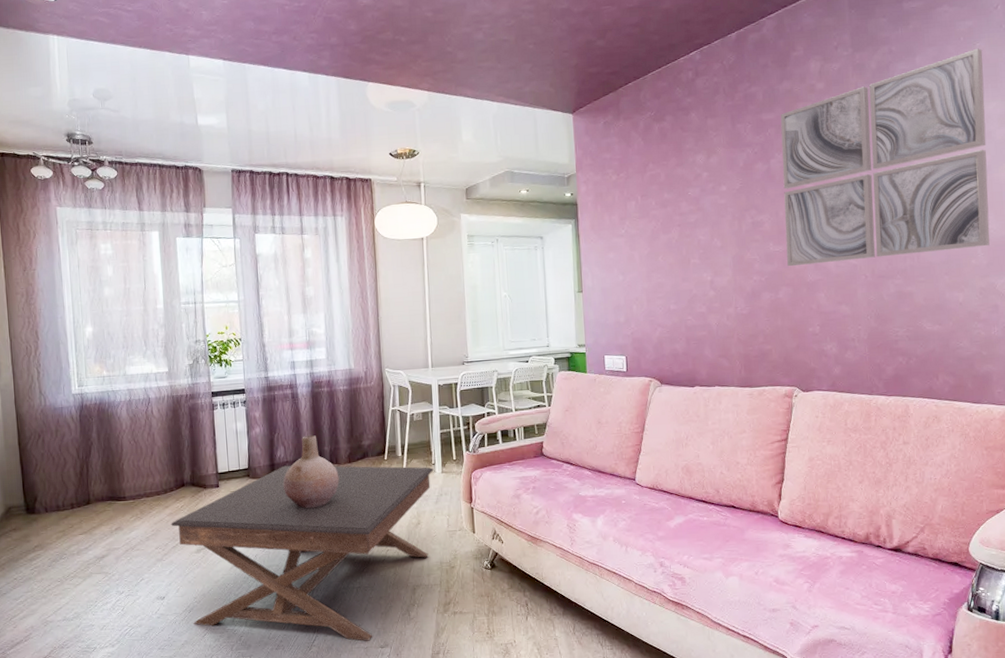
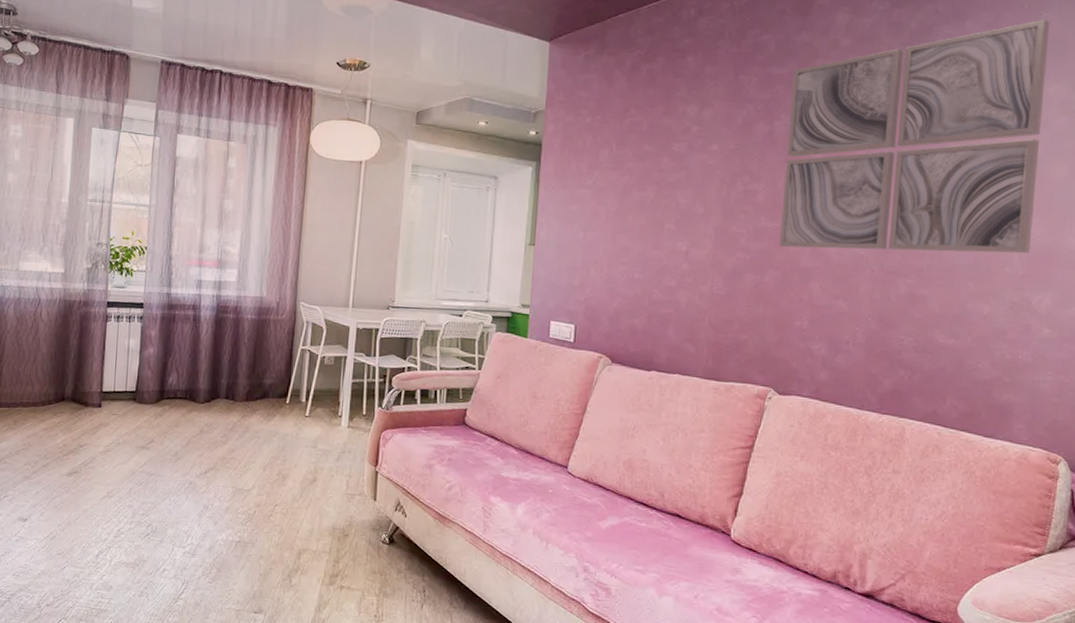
coffee table: present [171,465,434,641] -> none [44,394,340,603]
vase: present [283,434,339,509] -> none [171,363,233,446]

